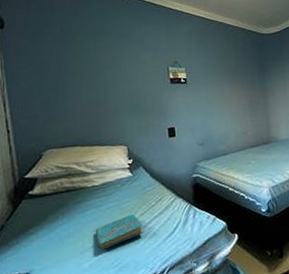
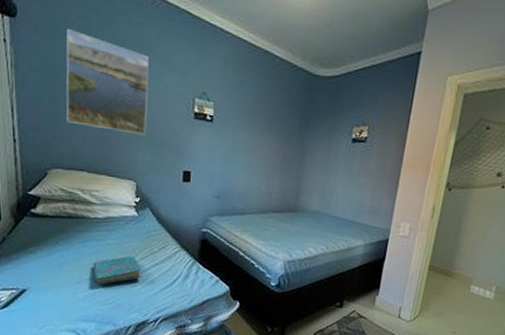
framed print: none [51,30,130,107] -> present [66,28,149,136]

